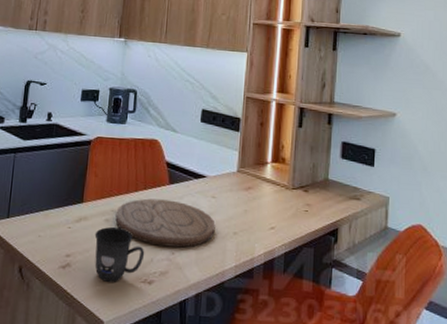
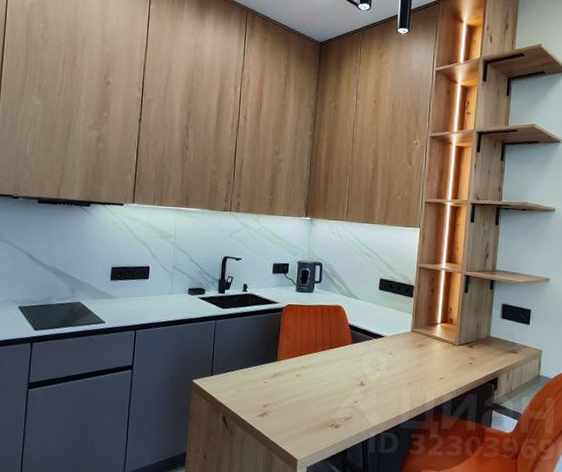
mug: present [94,226,145,282] -> none [288,380,332,427]
cutting board: present [115,198,215,248] -> none [305,356,392,397]

